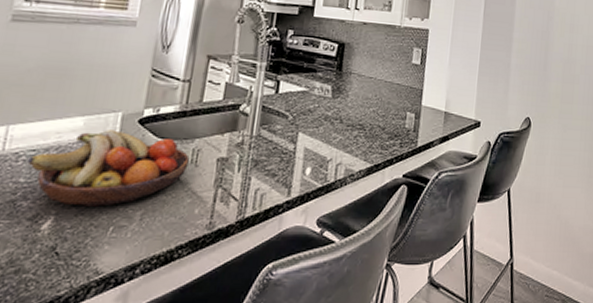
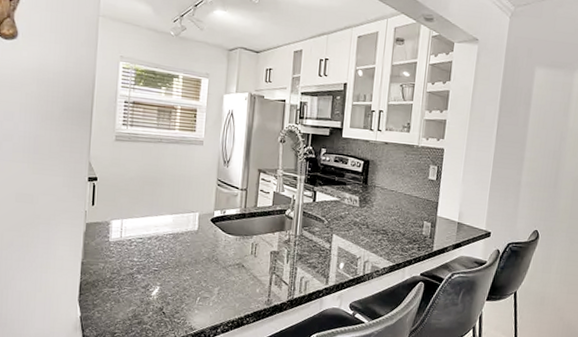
fruit bowl: present [27,130,190,207] -> none [138,225,250,282]

